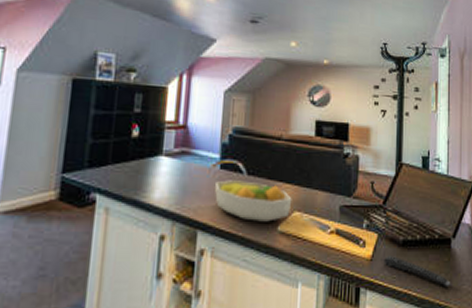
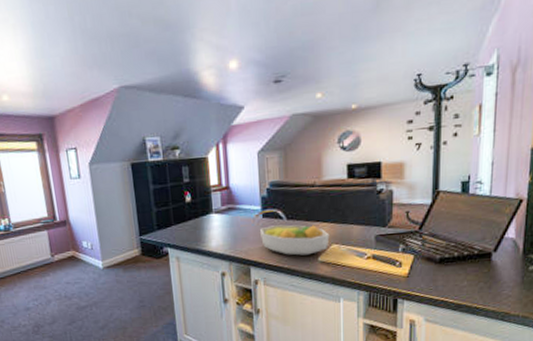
remote control: present [383,254,450,286] -> none [420,271,489,293]

